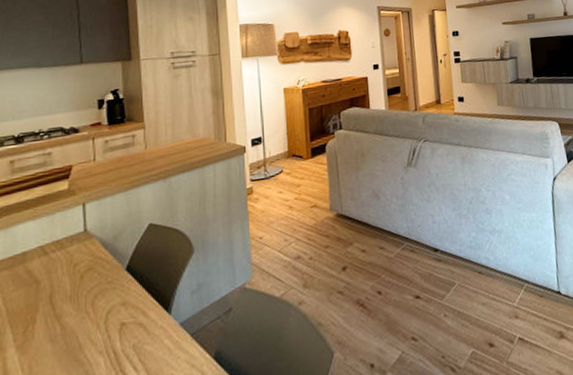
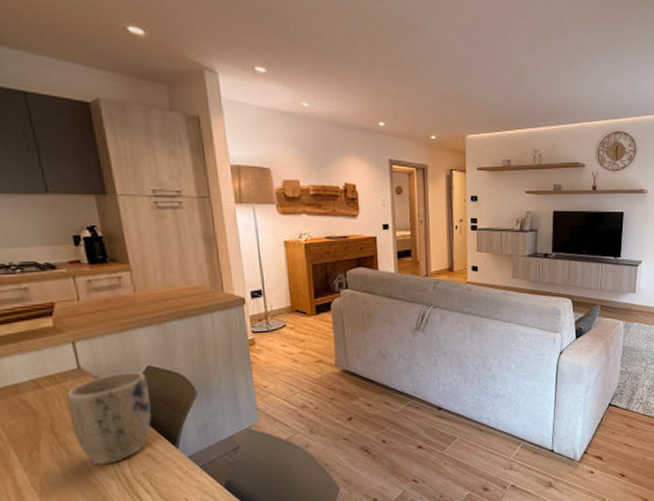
plant pot: none [69,230,148,340] -> present [66,372,152,466]

